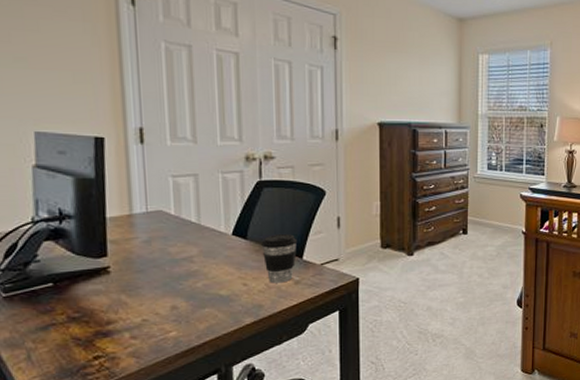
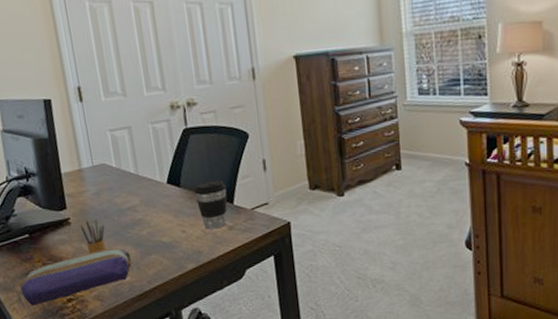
pencil case: none [32,300,180,365] -> present [20,247,132,306]
pencil box: none [121,269,152,307] -> present [79,219,106,254]

